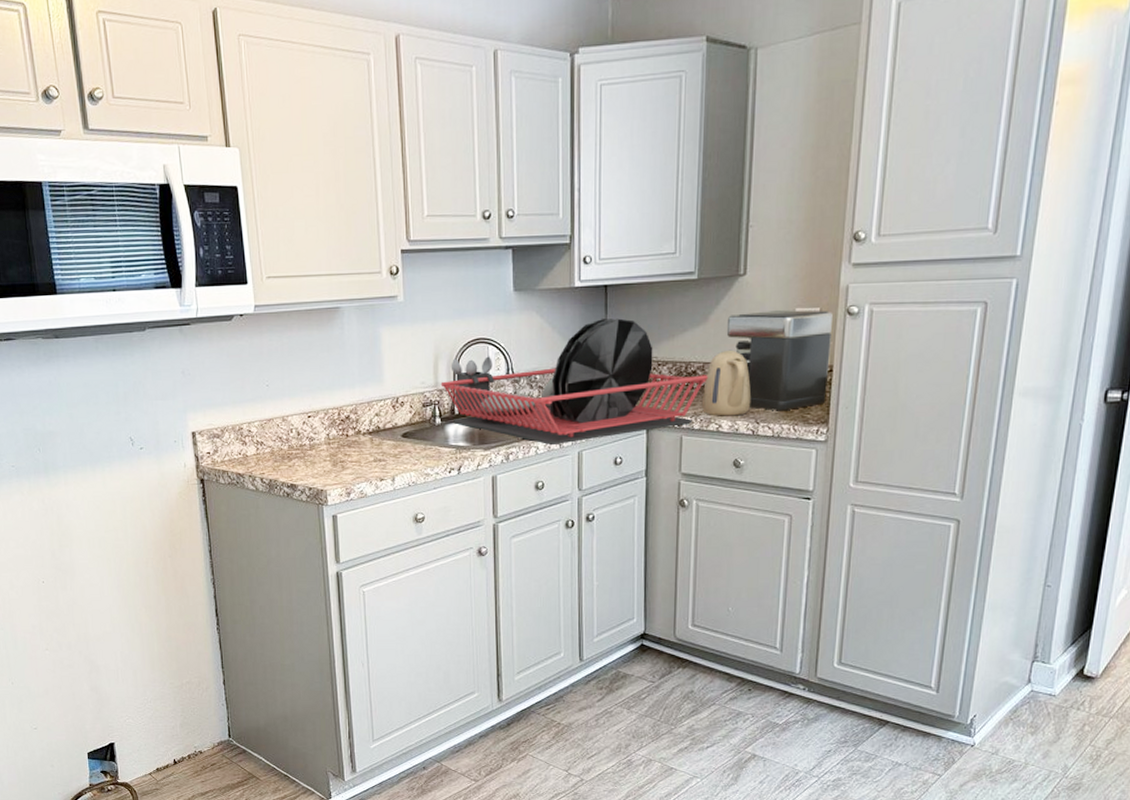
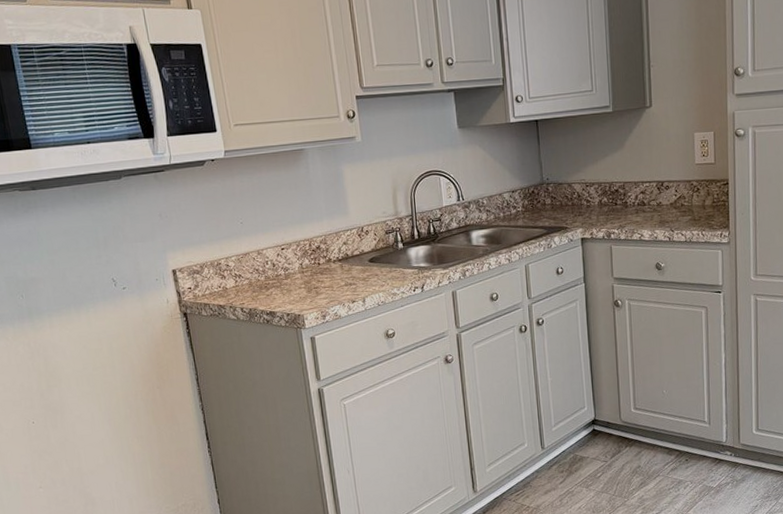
dish rack: present [440,317,708,446] -> none [400,148,628,261]
kettle: present [701,349,752,416] -> none [625,170,666,227]
coffee maker: present [726,310,833,411] -> none [640,134,726,220]

